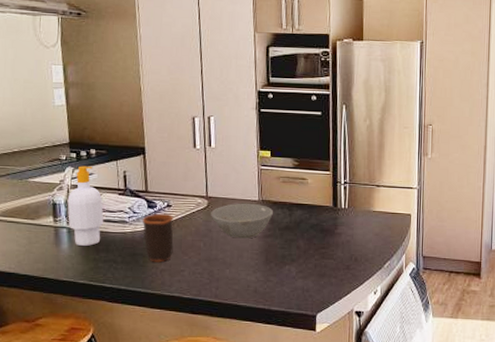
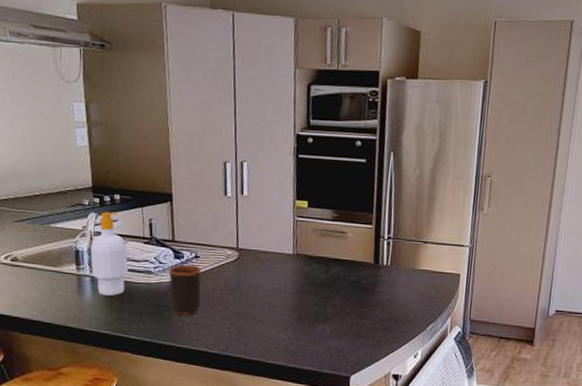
bowl: present [211,203,273,239] -> none [241,256,308,294]

